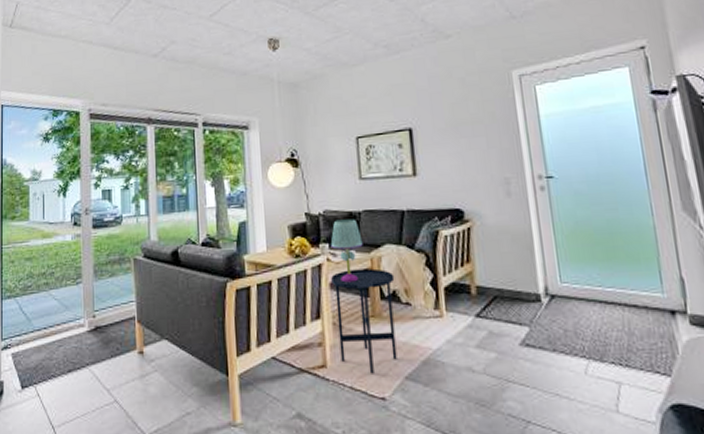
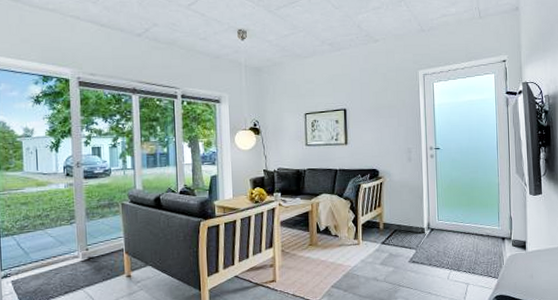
table lamp: present [330,219,363,283] -> none [282,175,306,221]
side table: present [331,268,397,374] -> none [282,211,328,285]

